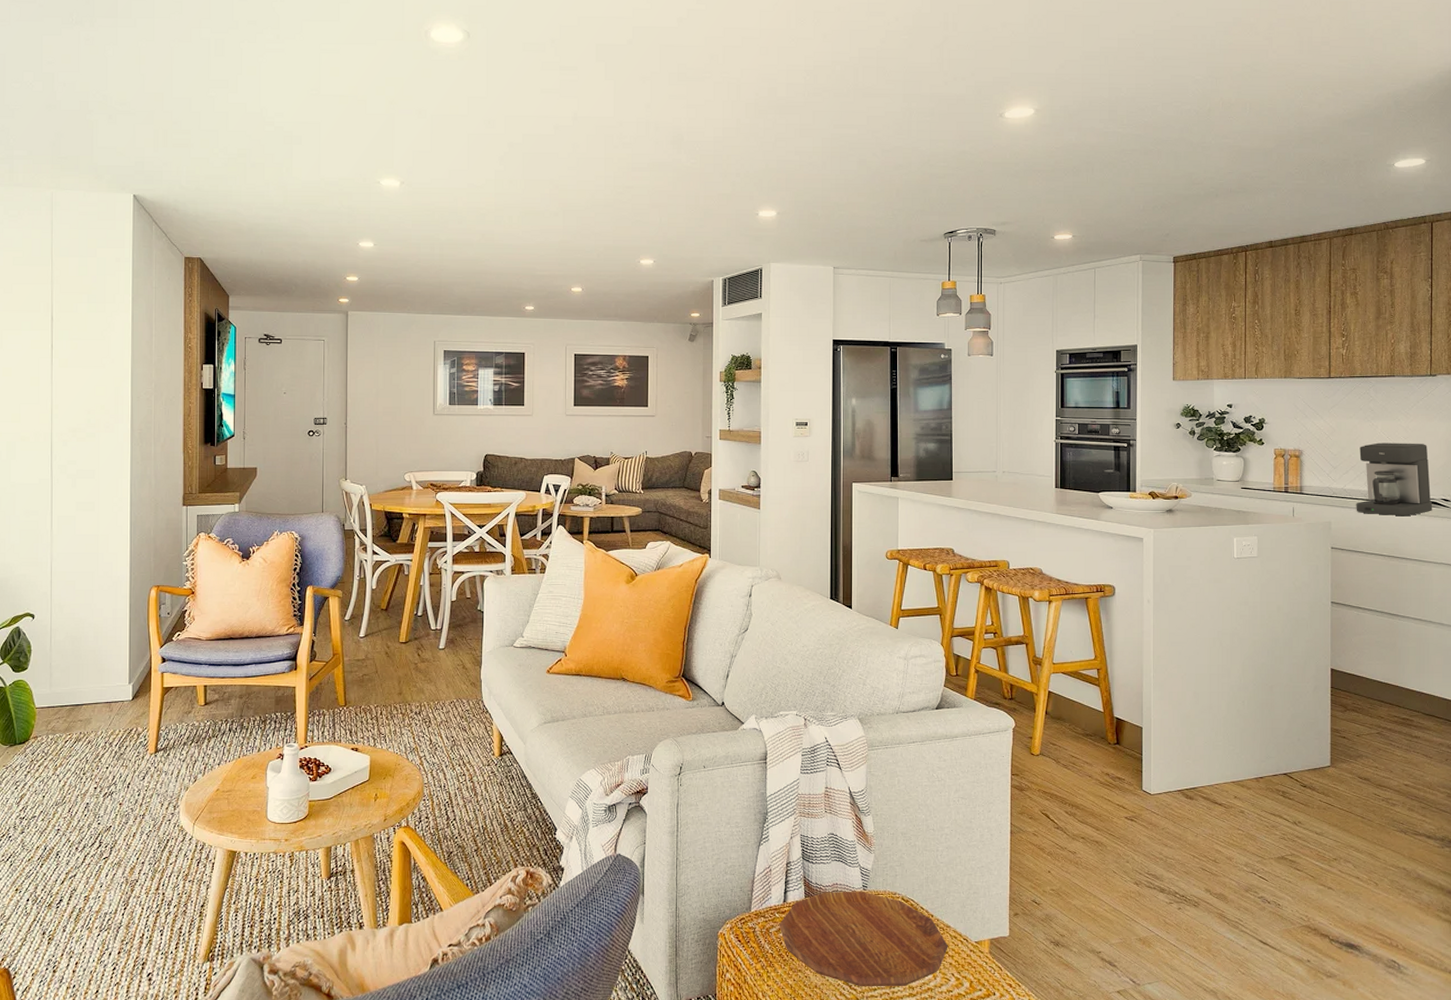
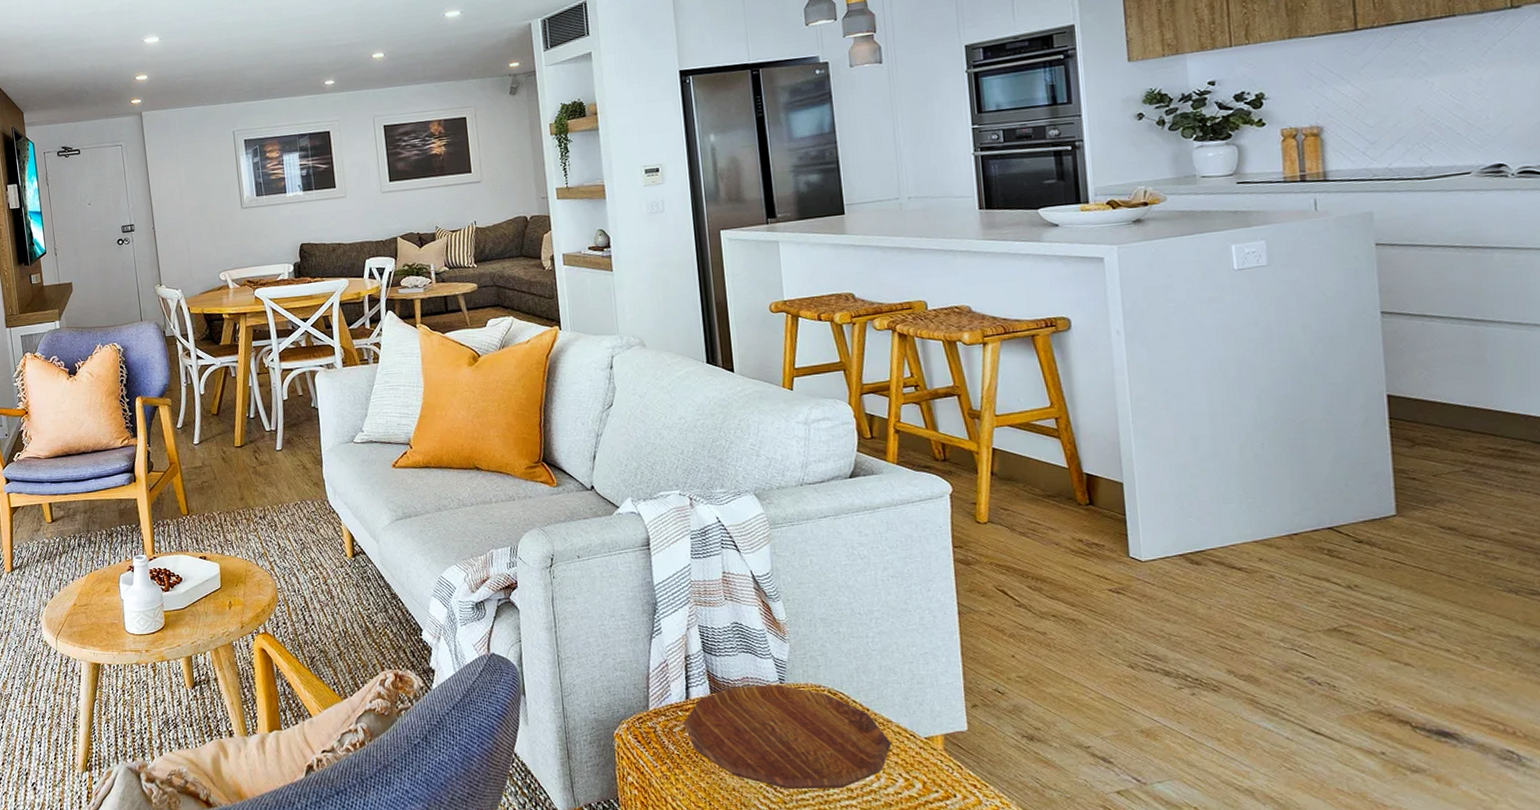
coffee maker: present [1356,442,1433,517] -> none [1408,97,1528,196]

